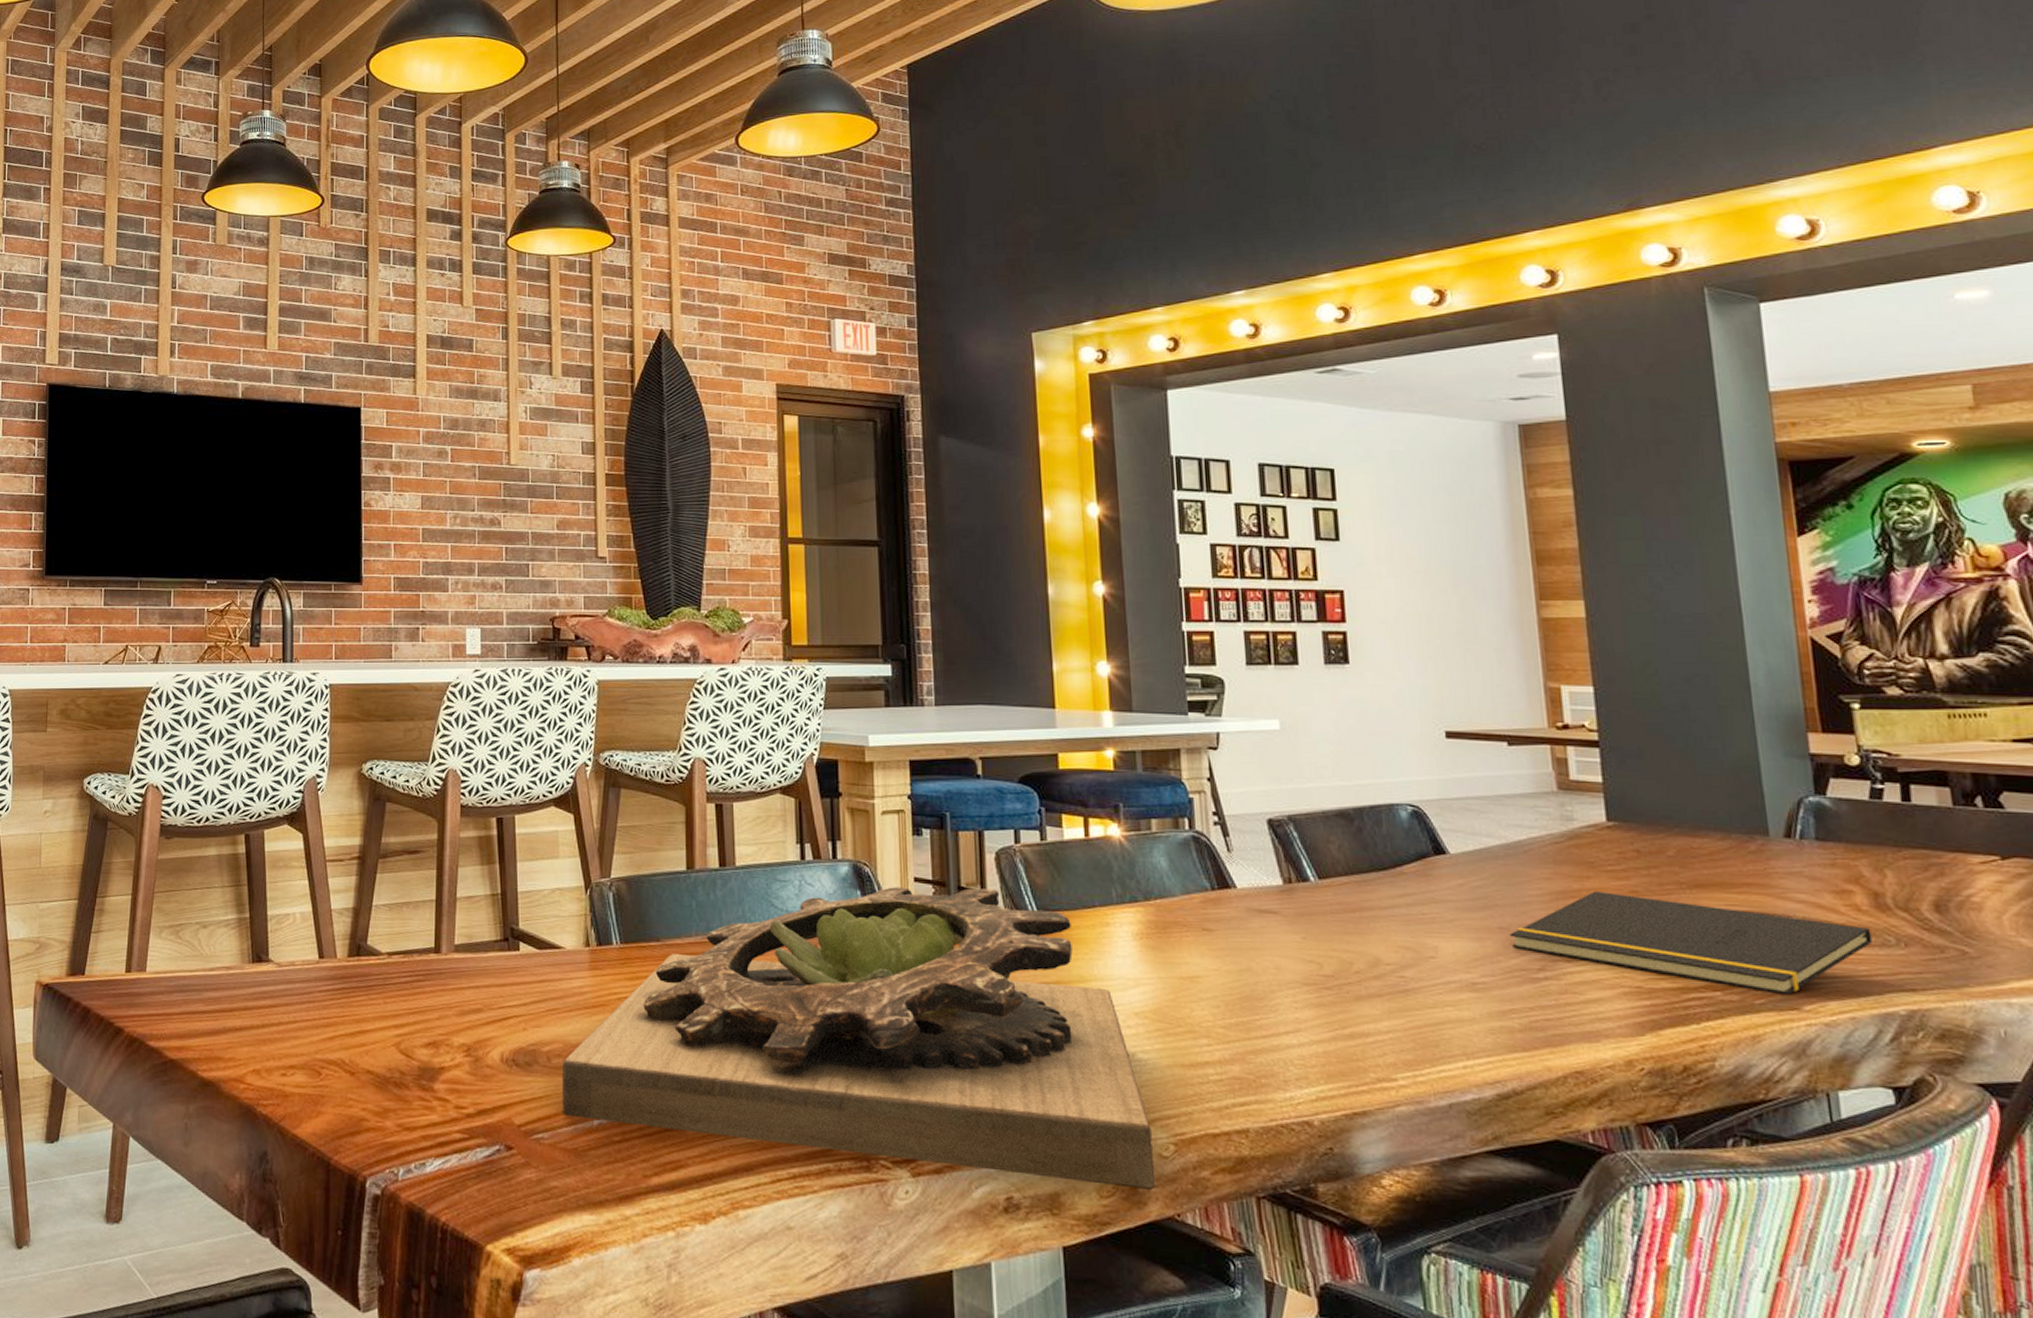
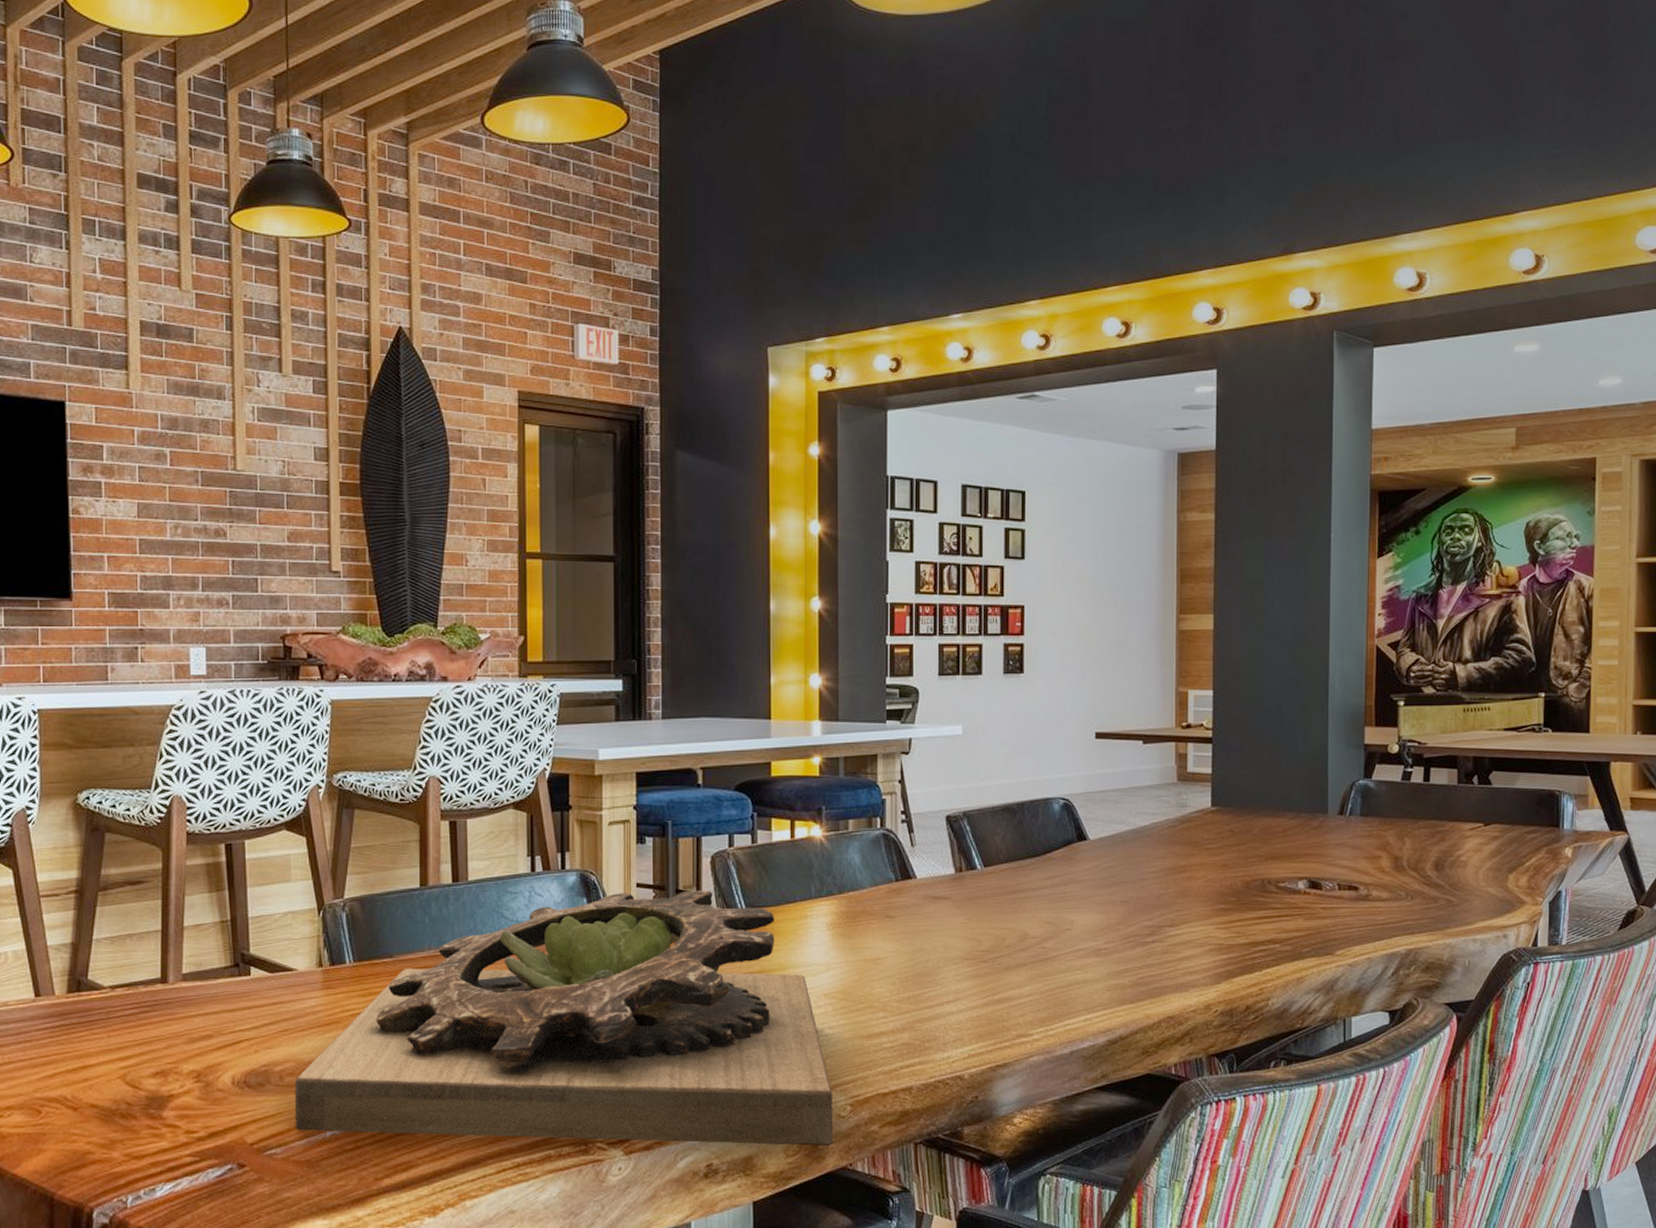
notepad: present [1510,890,1873,995] -> none [1129,865,1390,943]

